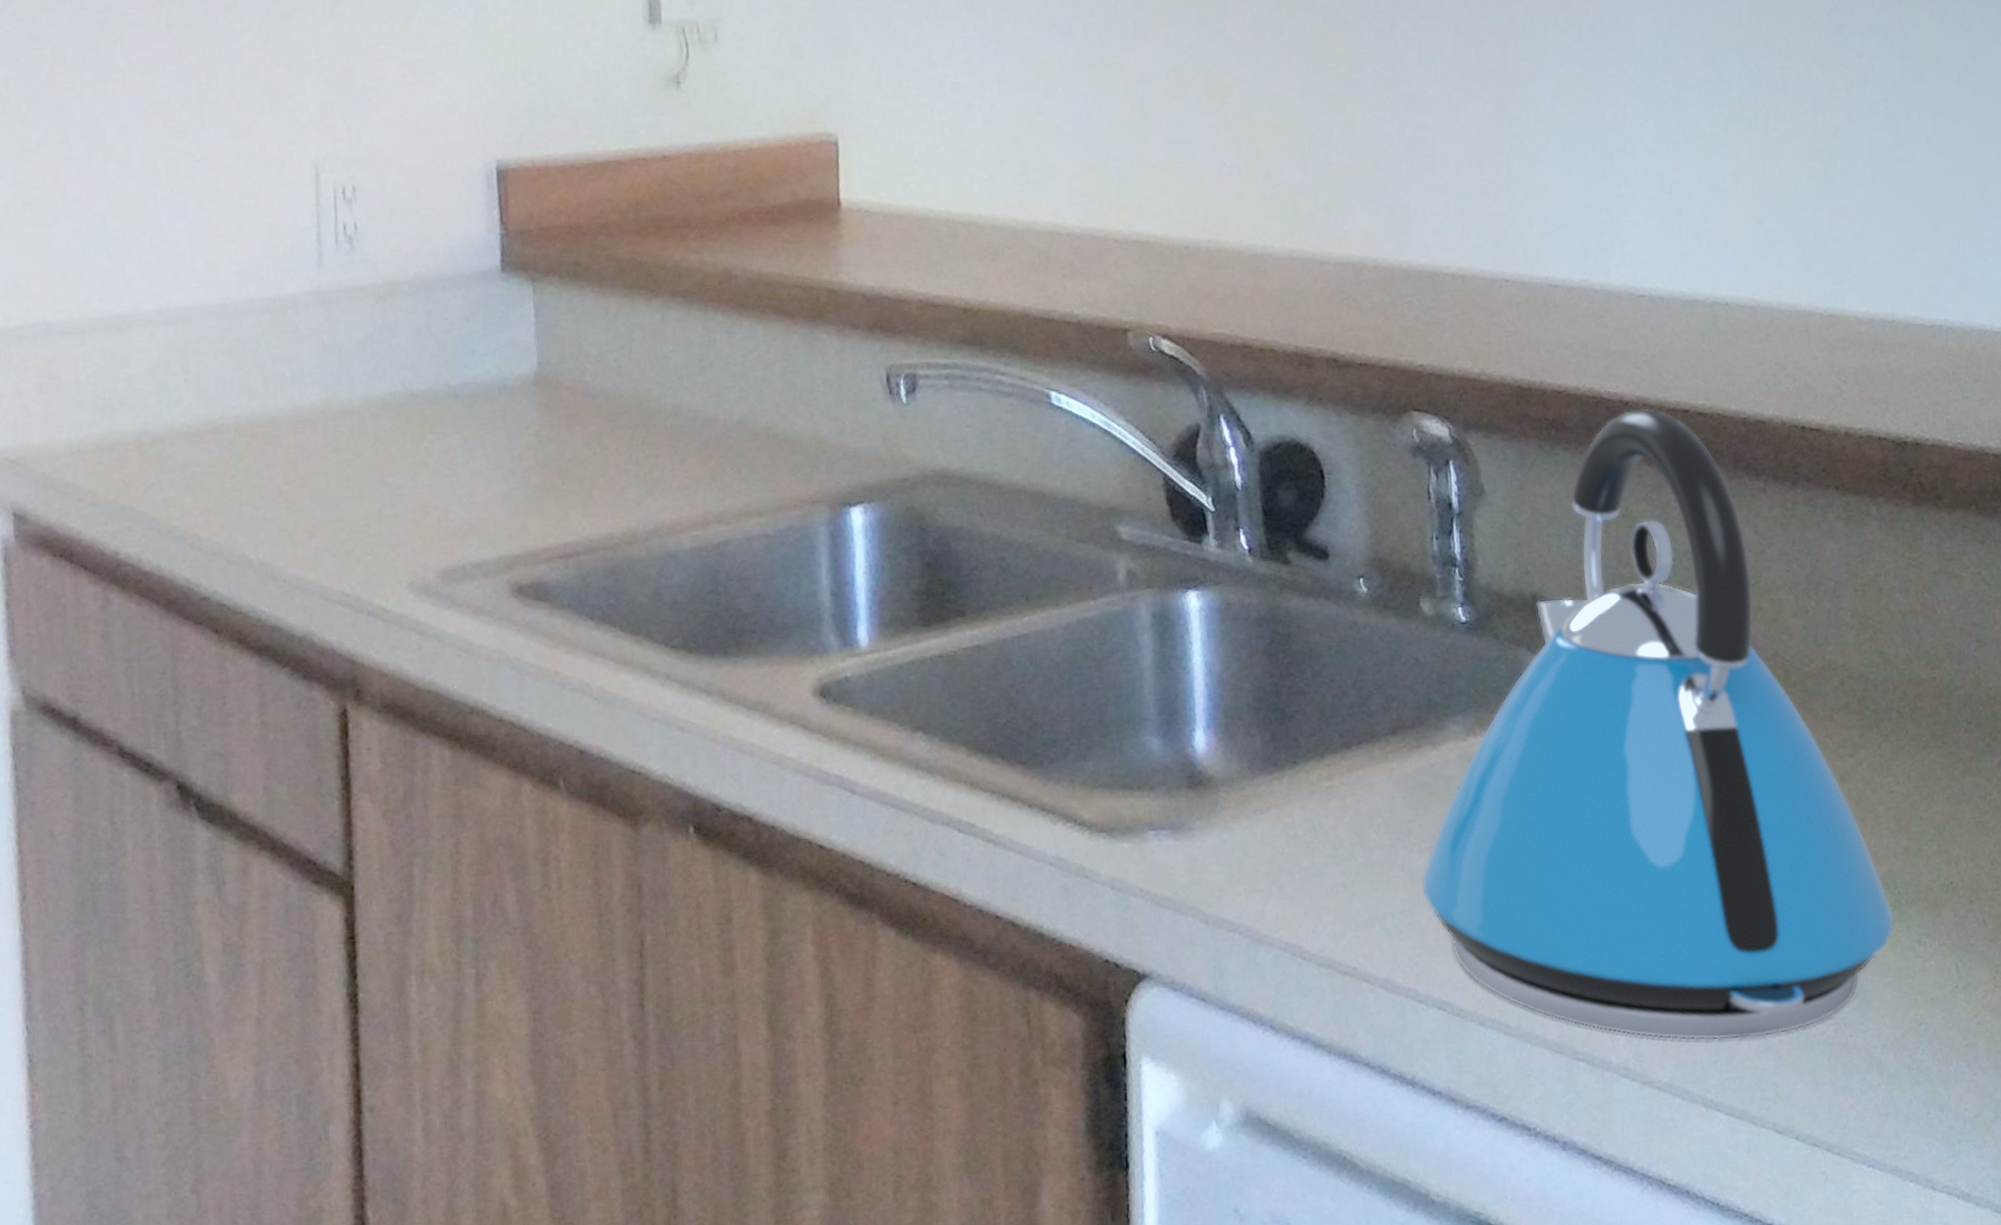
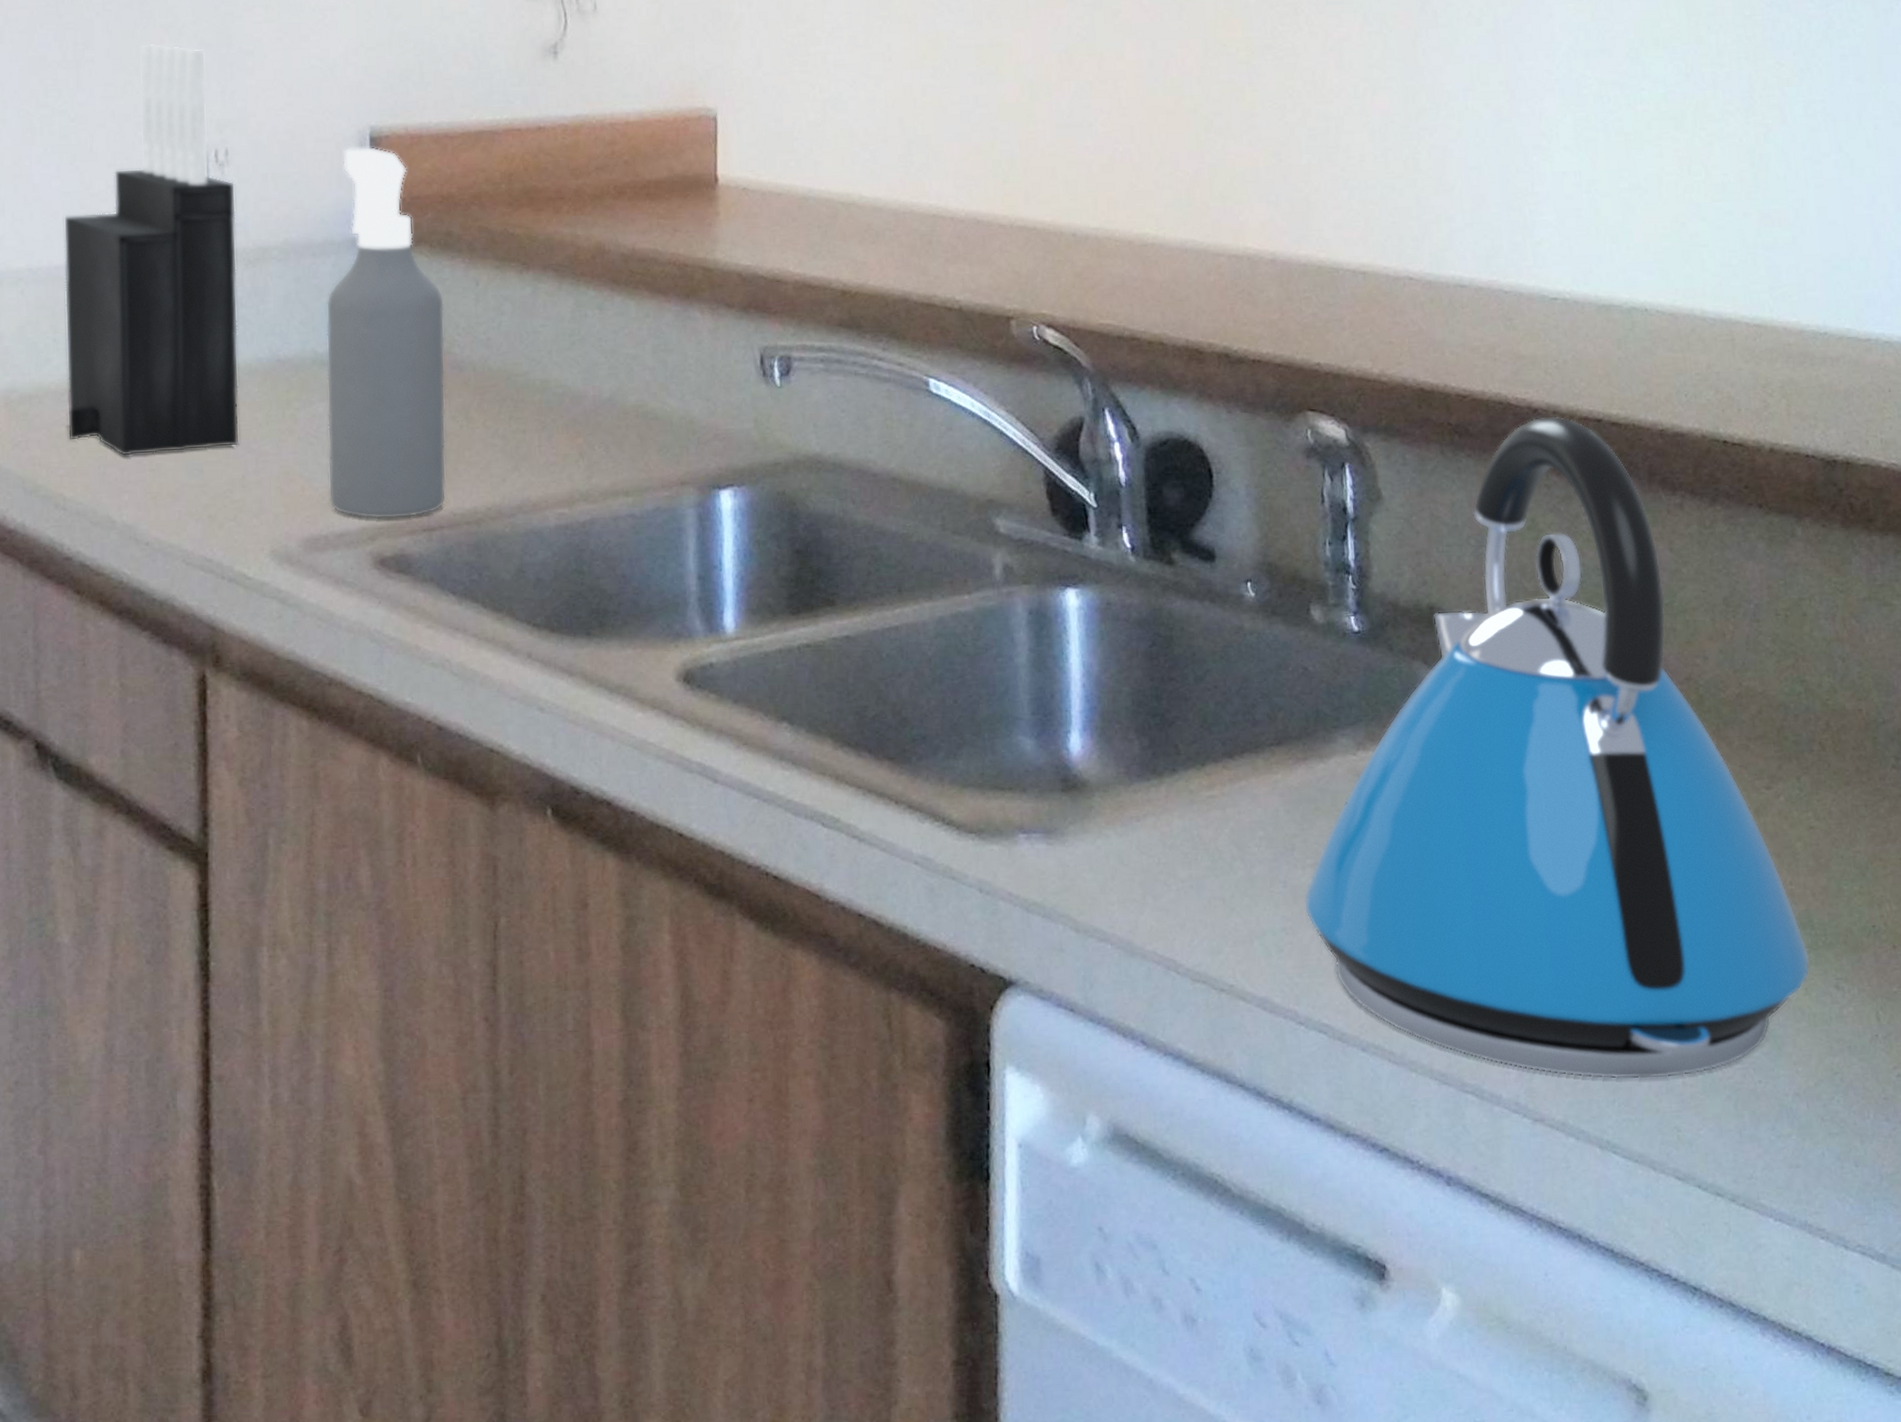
knife block: none [191,82,375,495] -> present [63,43,240,457]
spray bottle: none [457,179,582,548] -> present [326,146,447,520]

